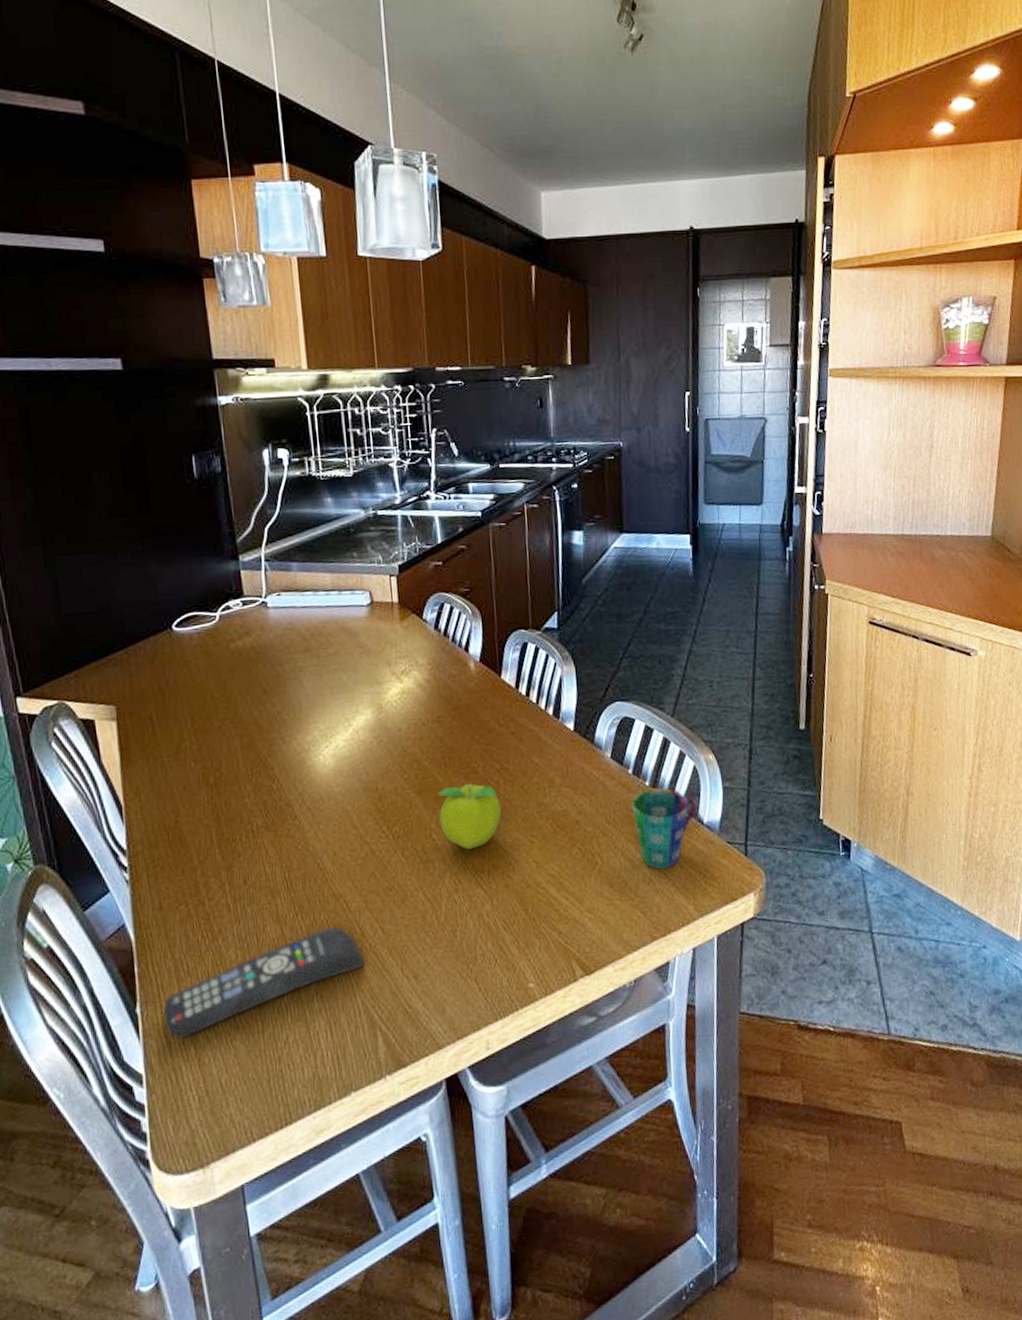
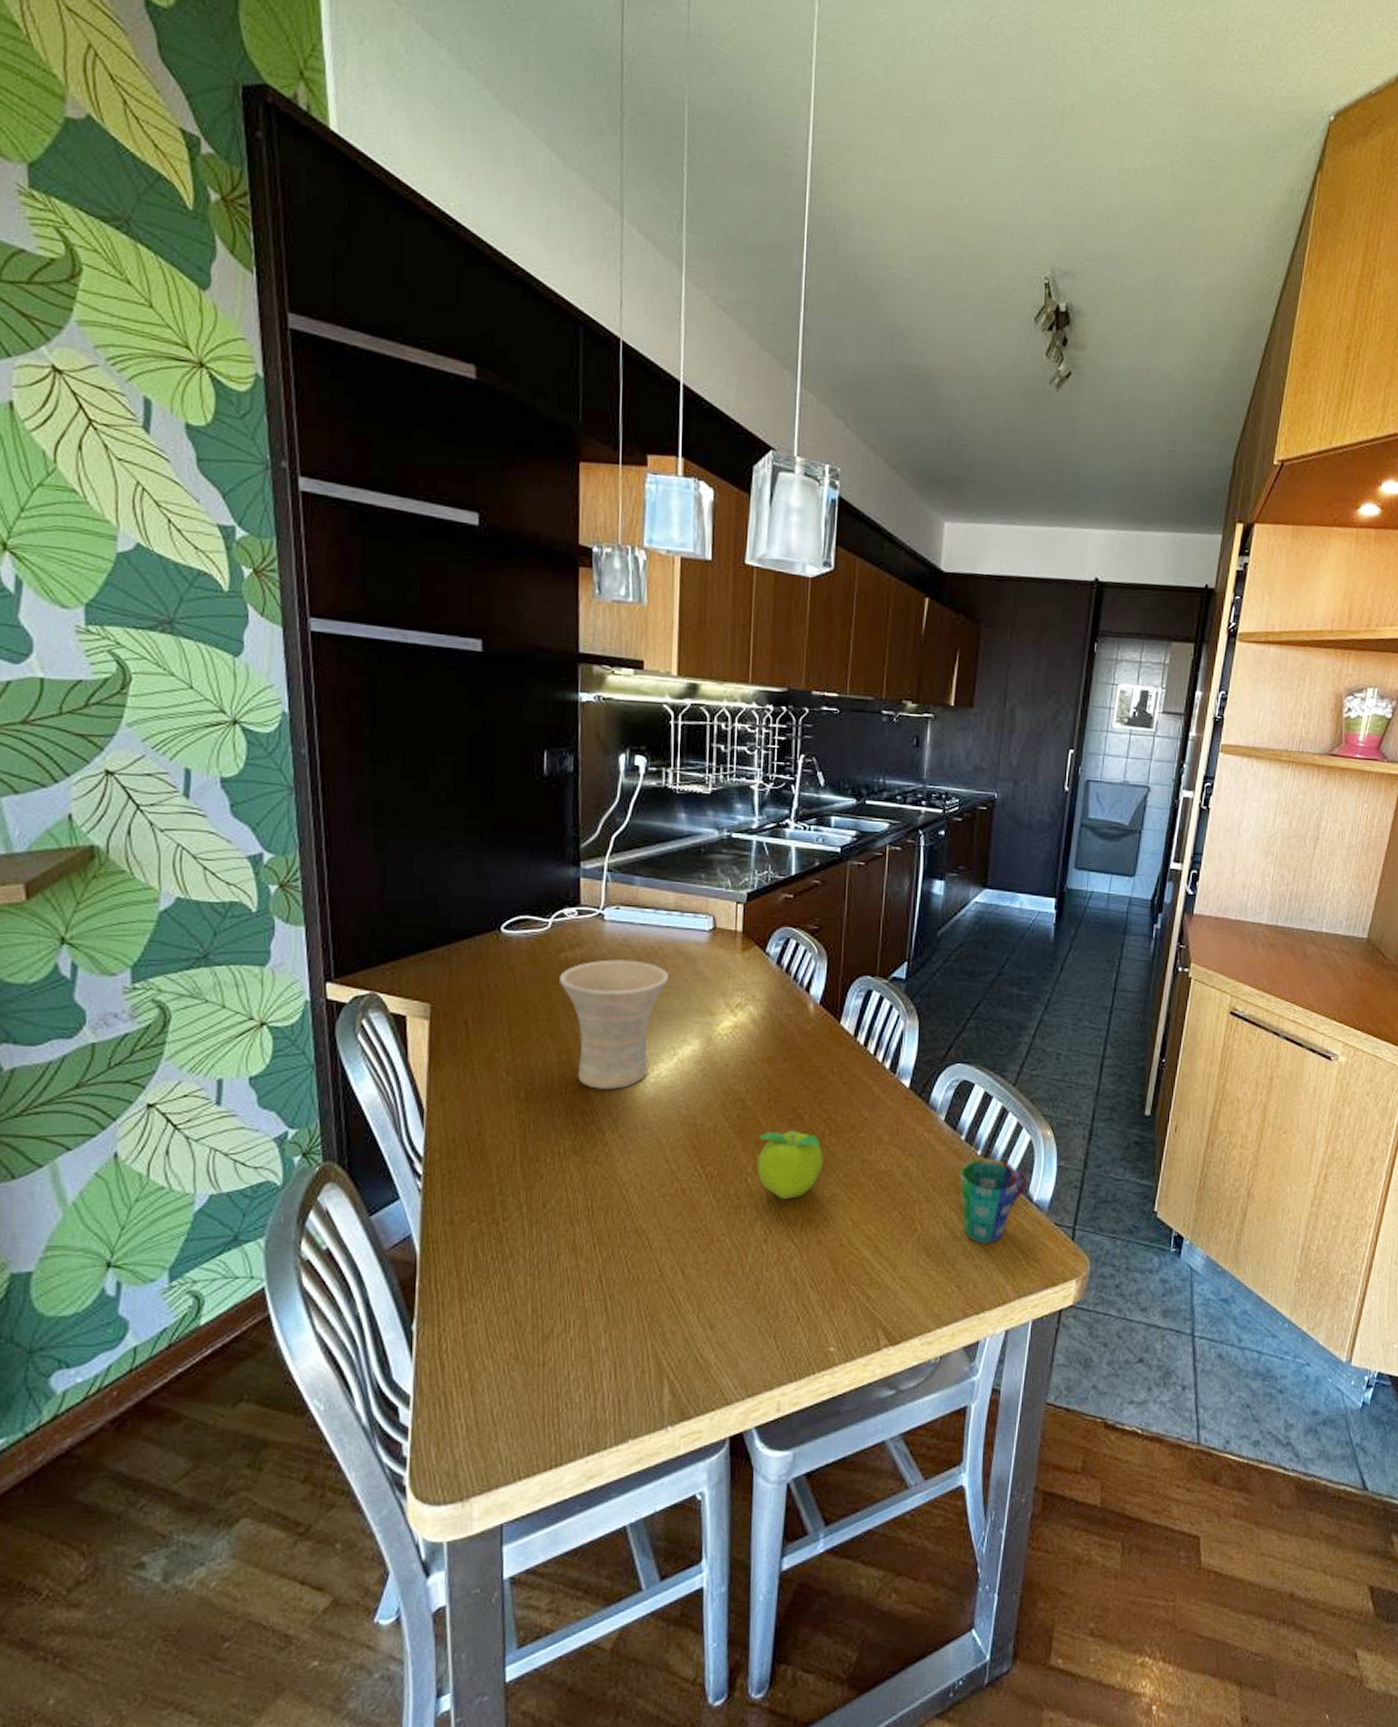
remote control: present [163,926,365,1040] -> none [440,1263,660,1363]
vase: none [233,642,335,767] -> present [560,959,669,1089]

